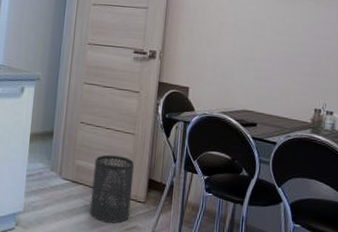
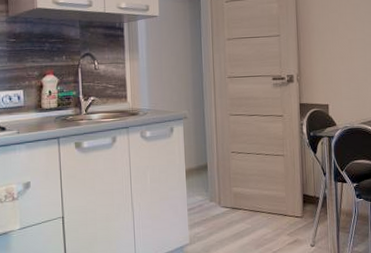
trash can: present [90,154,135,223] -> none [250,177,290,241]

